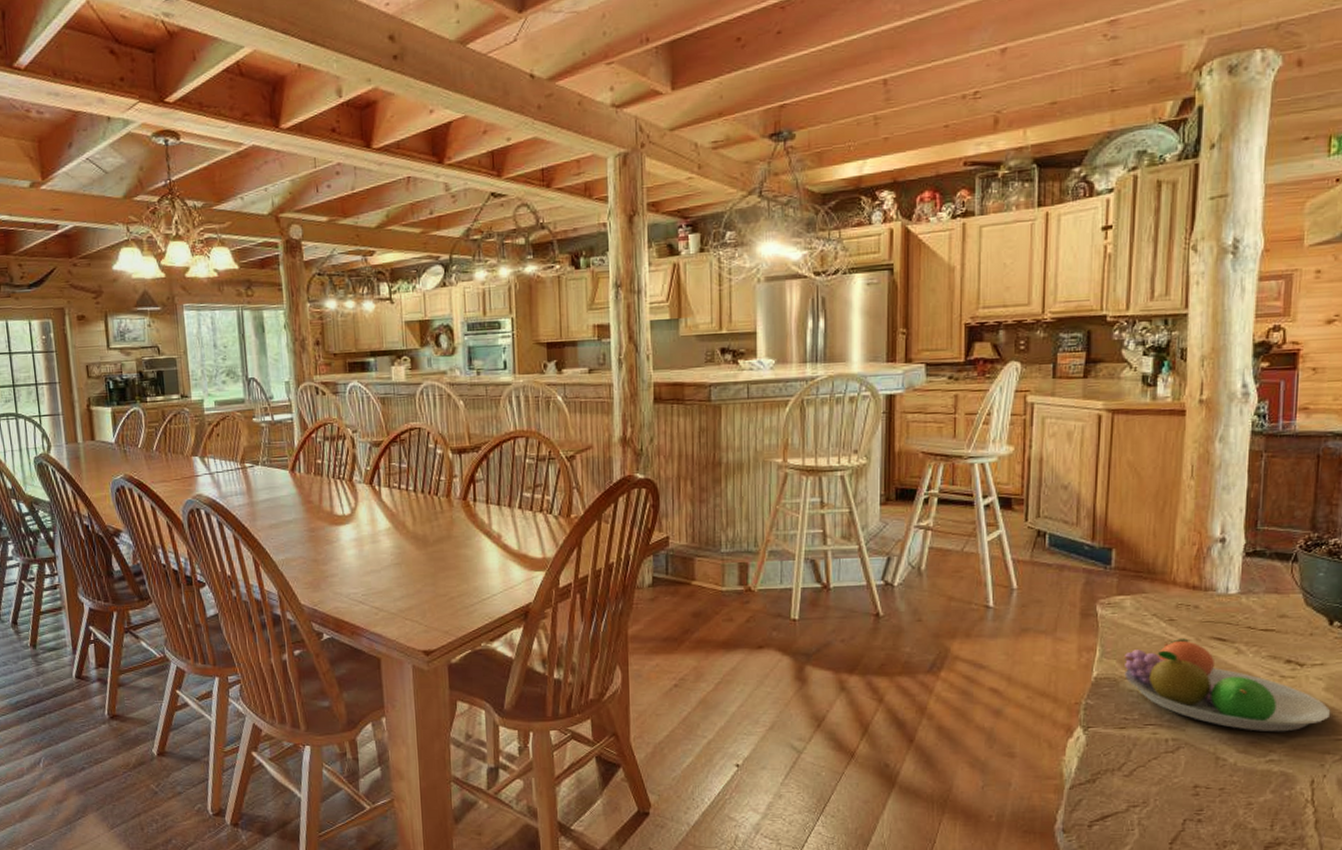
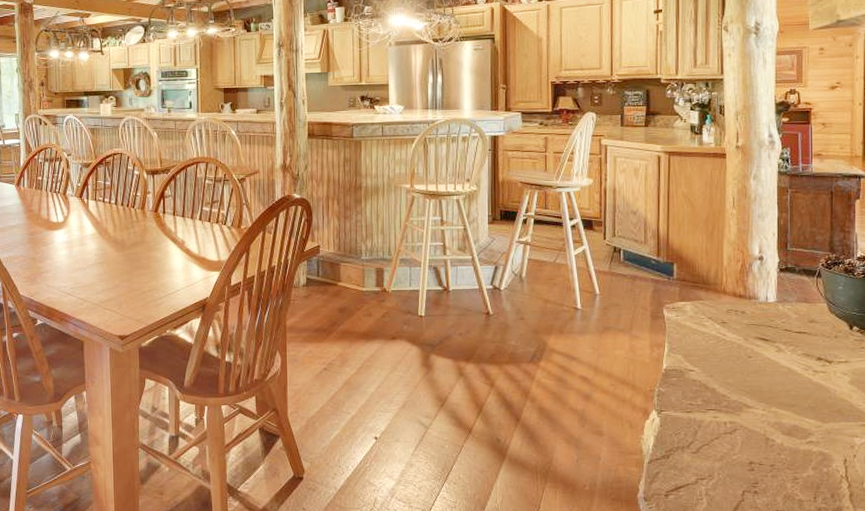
fruit bowl: present [1123,638,1331,732] -> none [687,338,856,418]

